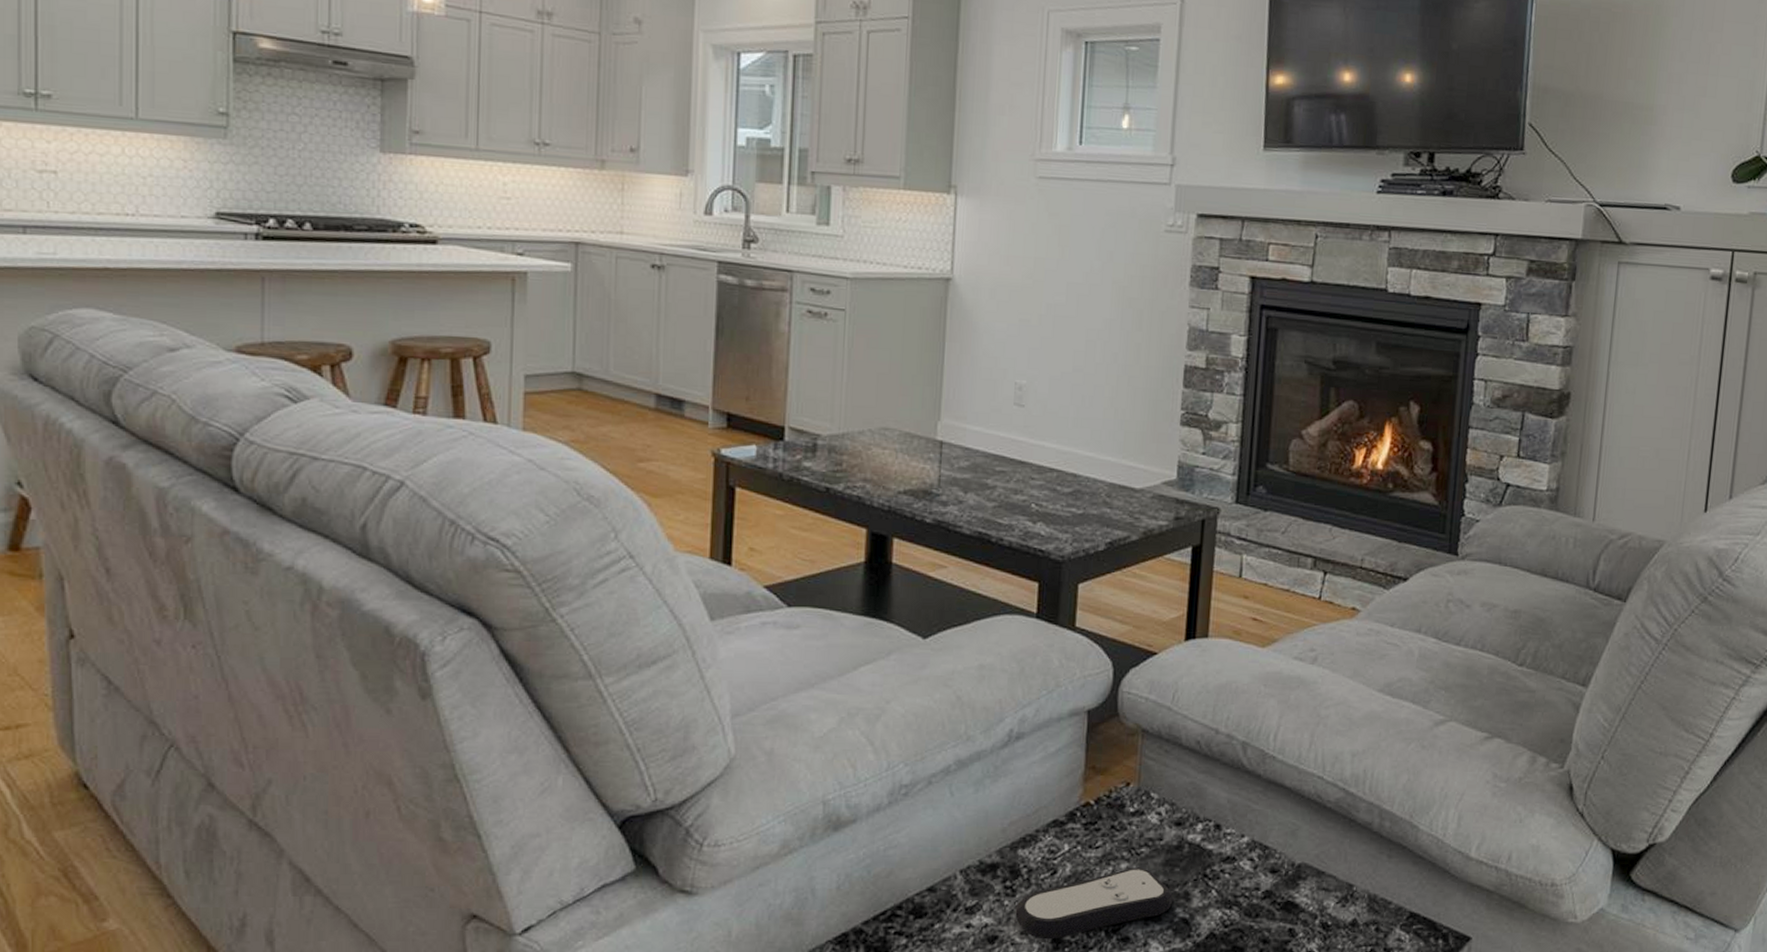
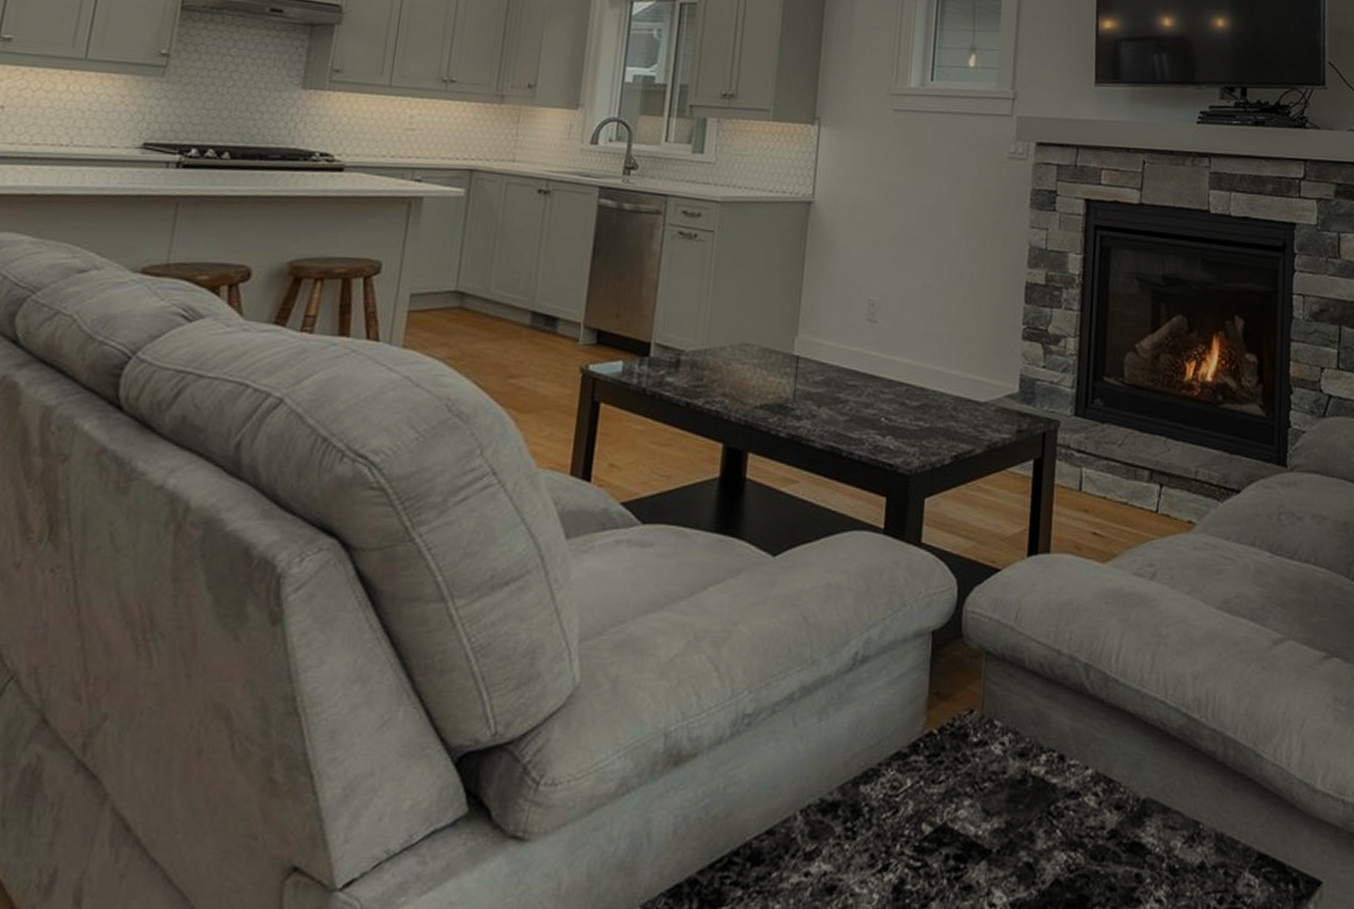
remote control: present [1015,867,1174,940] -> none [855,805,1017,889]

